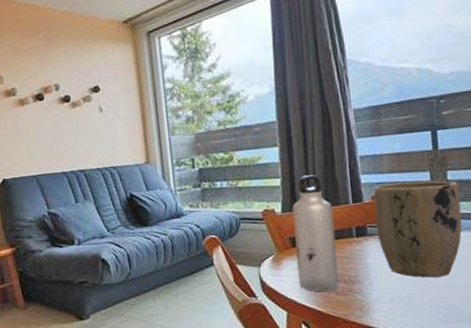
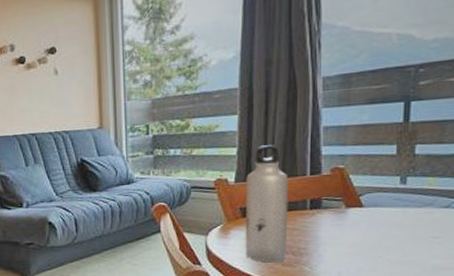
plant pot: present [373,180,462,278] -> none [332,154,427,253]

